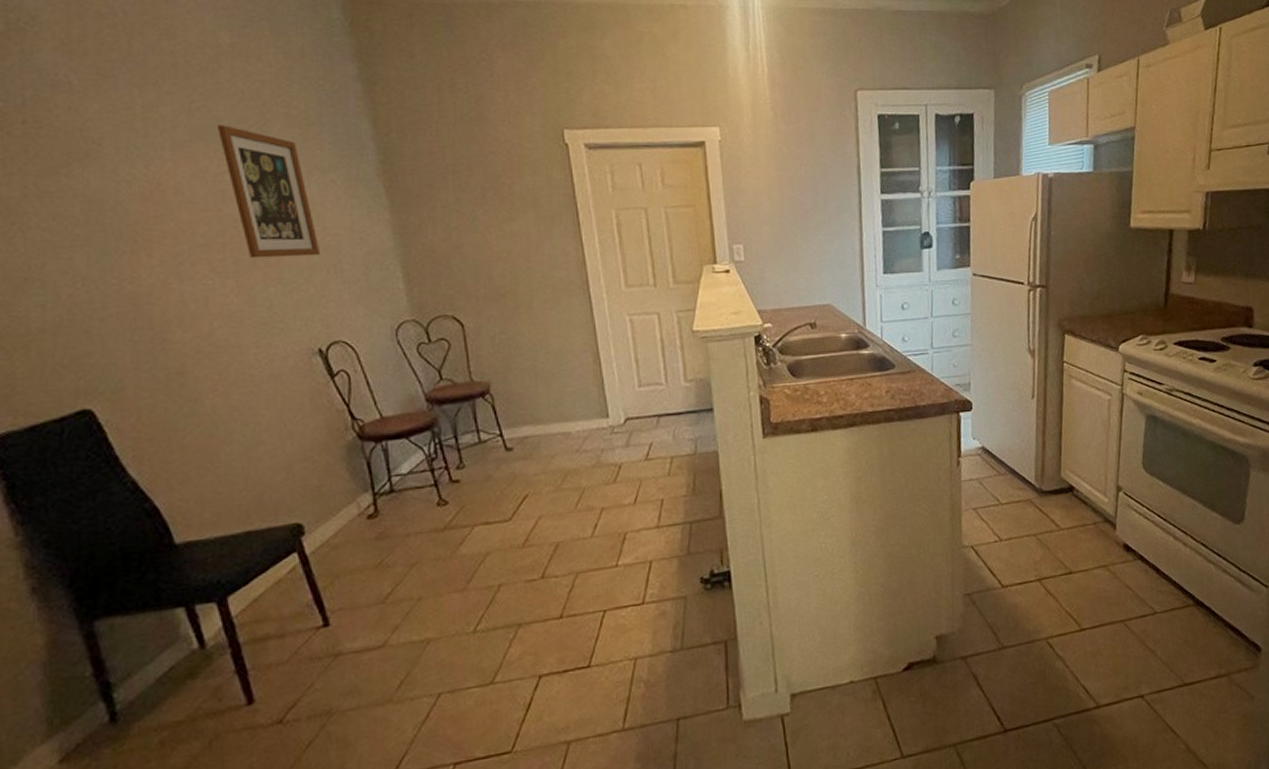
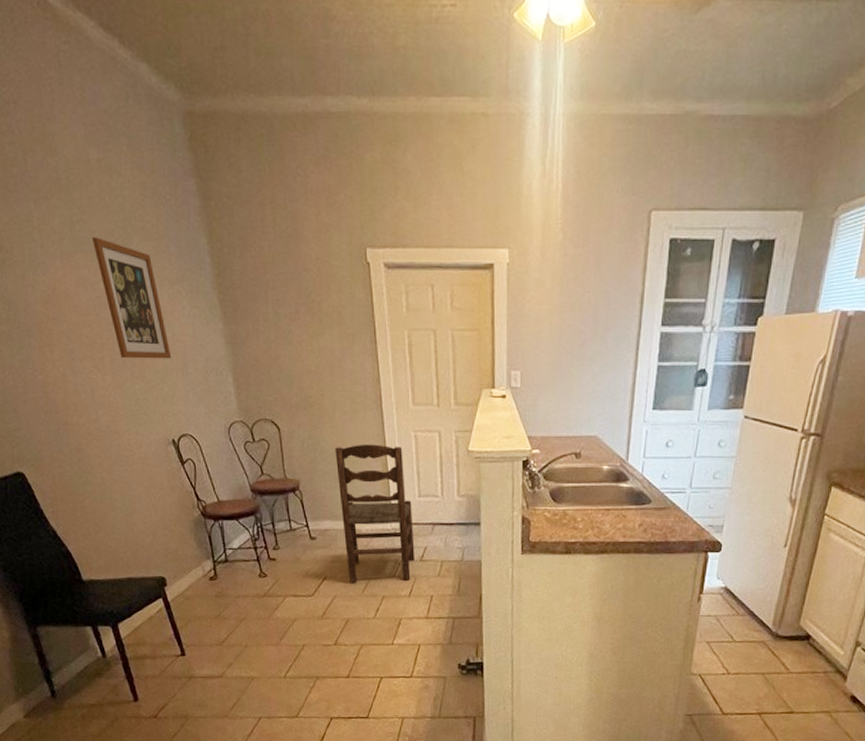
dining chair: none [534,332,638,497] -> present [335,444,415,583]

